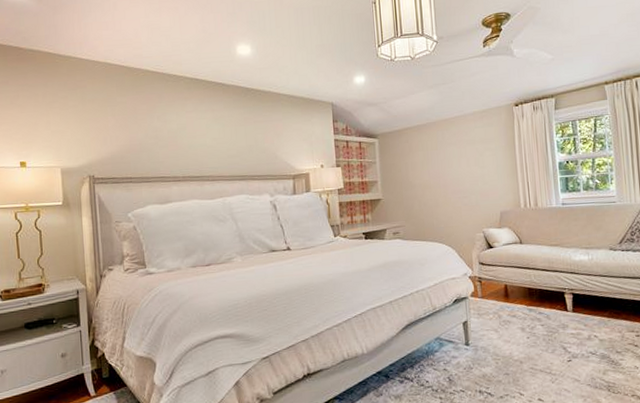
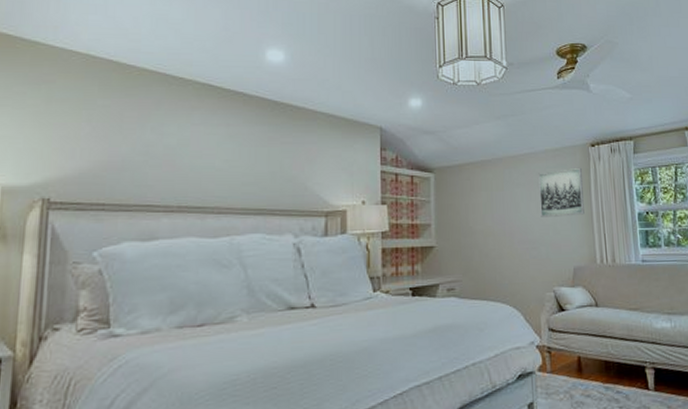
wall art: none [468,125,510,171] -> present [538,167,585,217]

